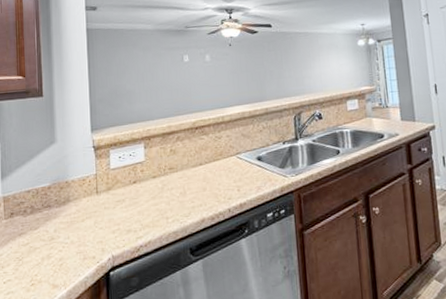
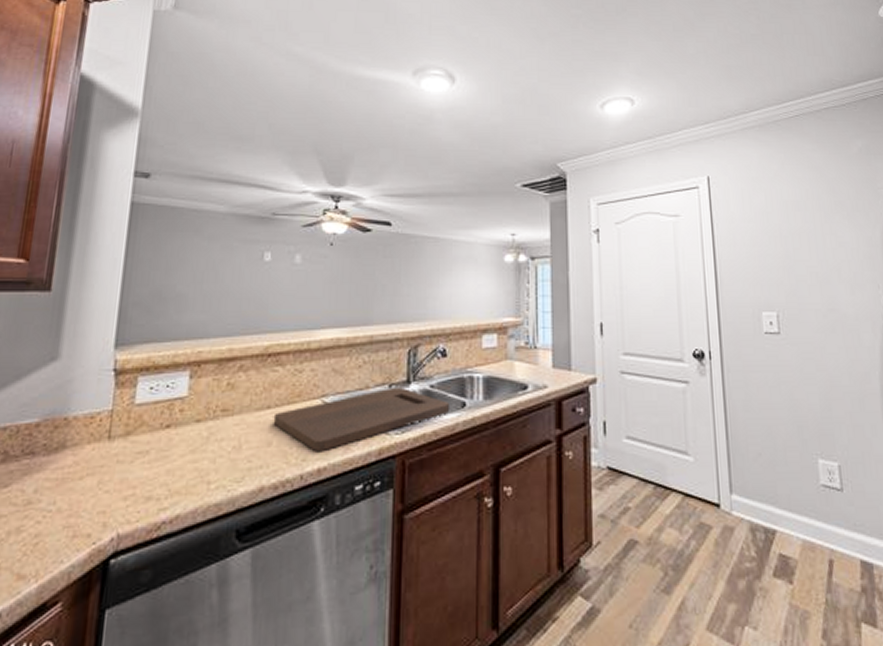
cutting board: none [205,143,329,193] -> present [273,387,451,452]

